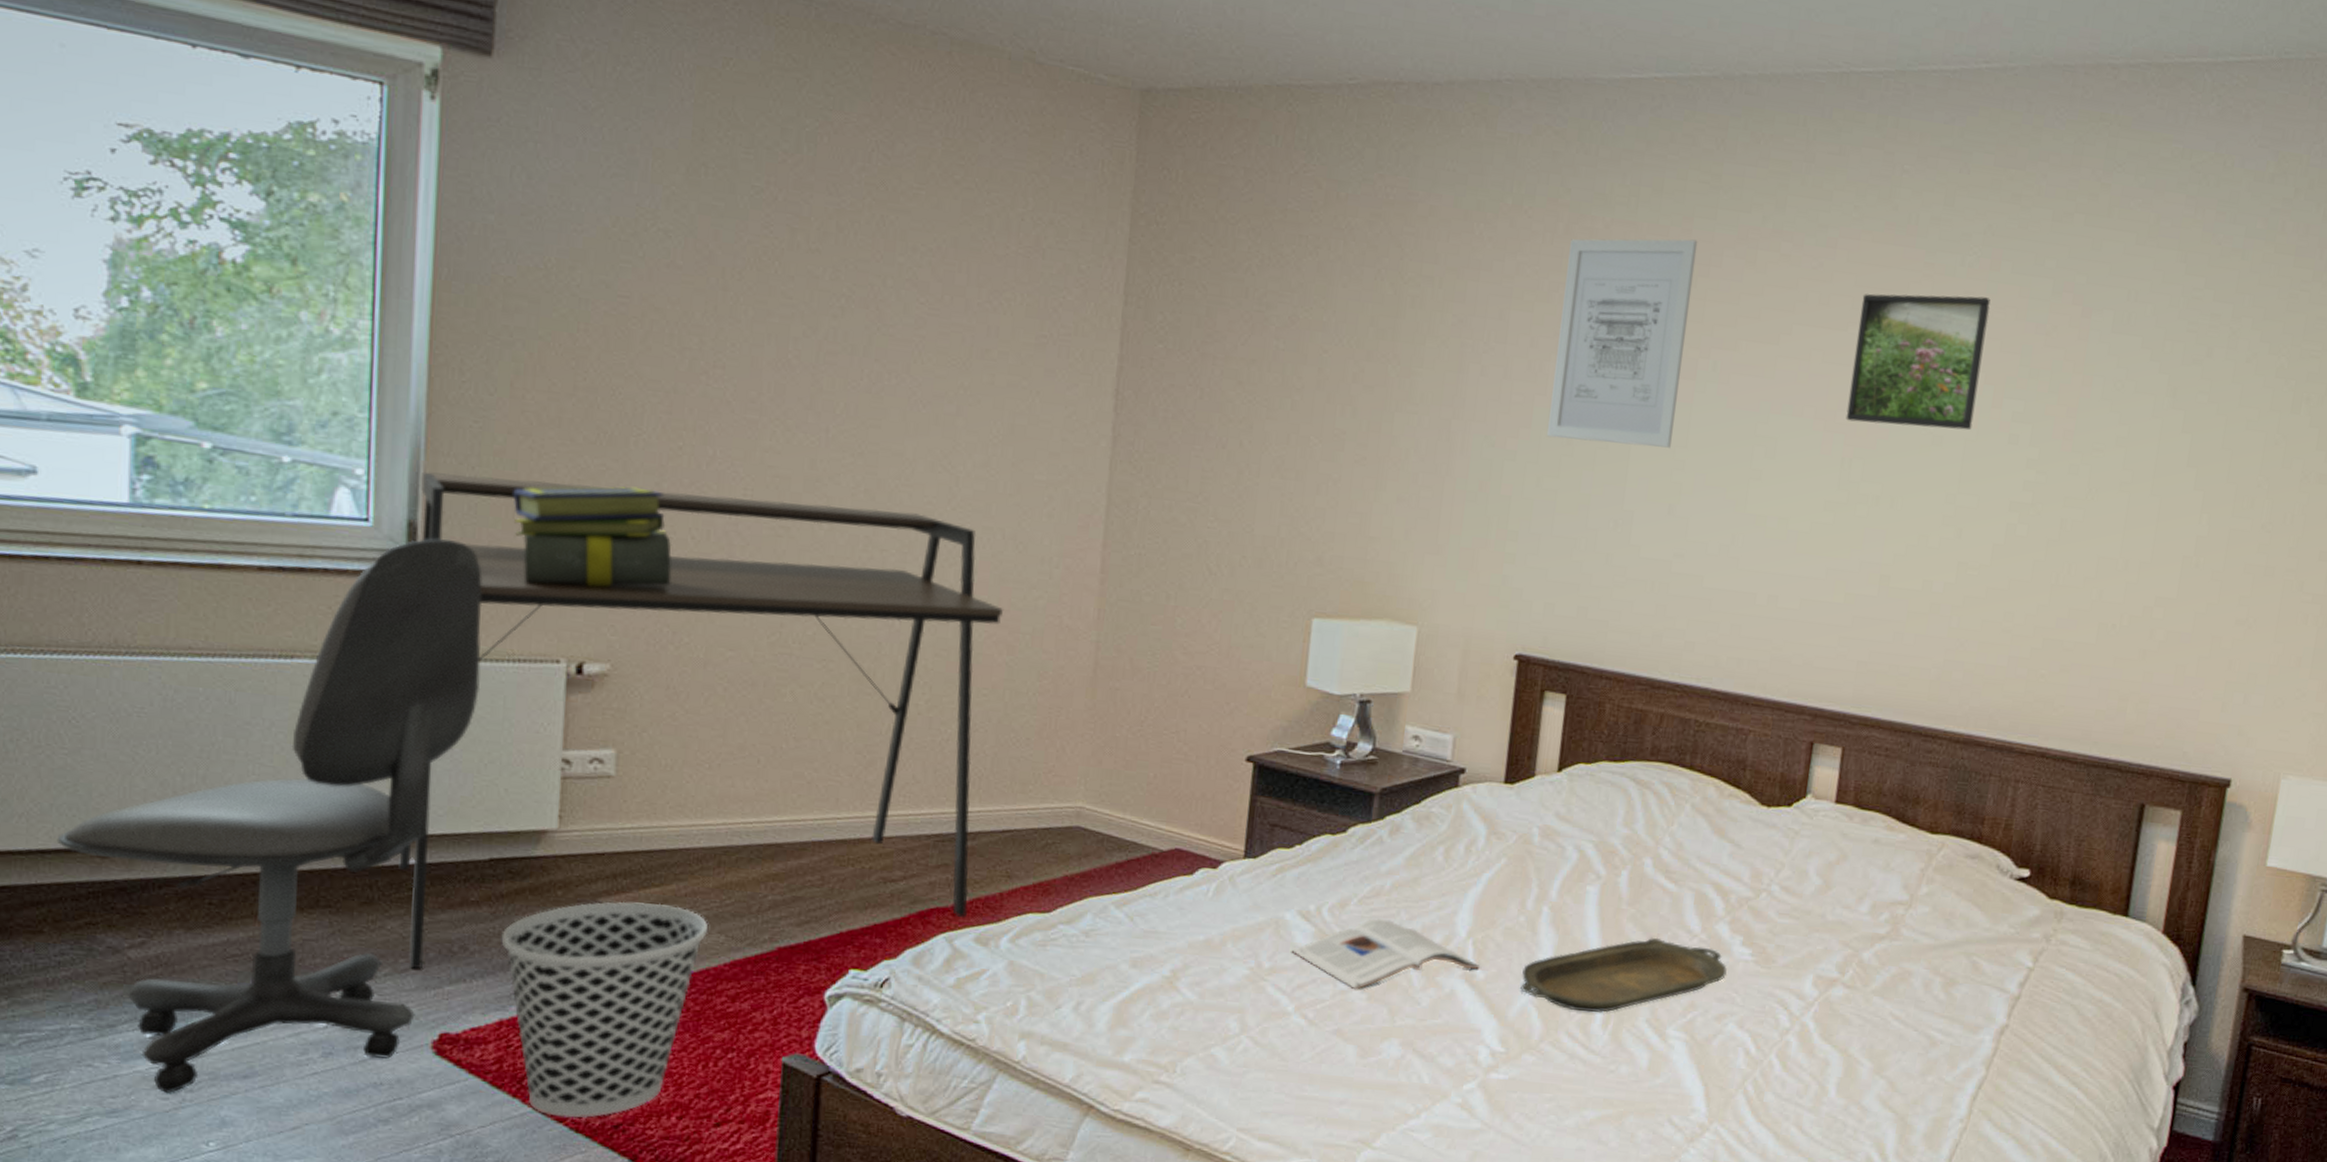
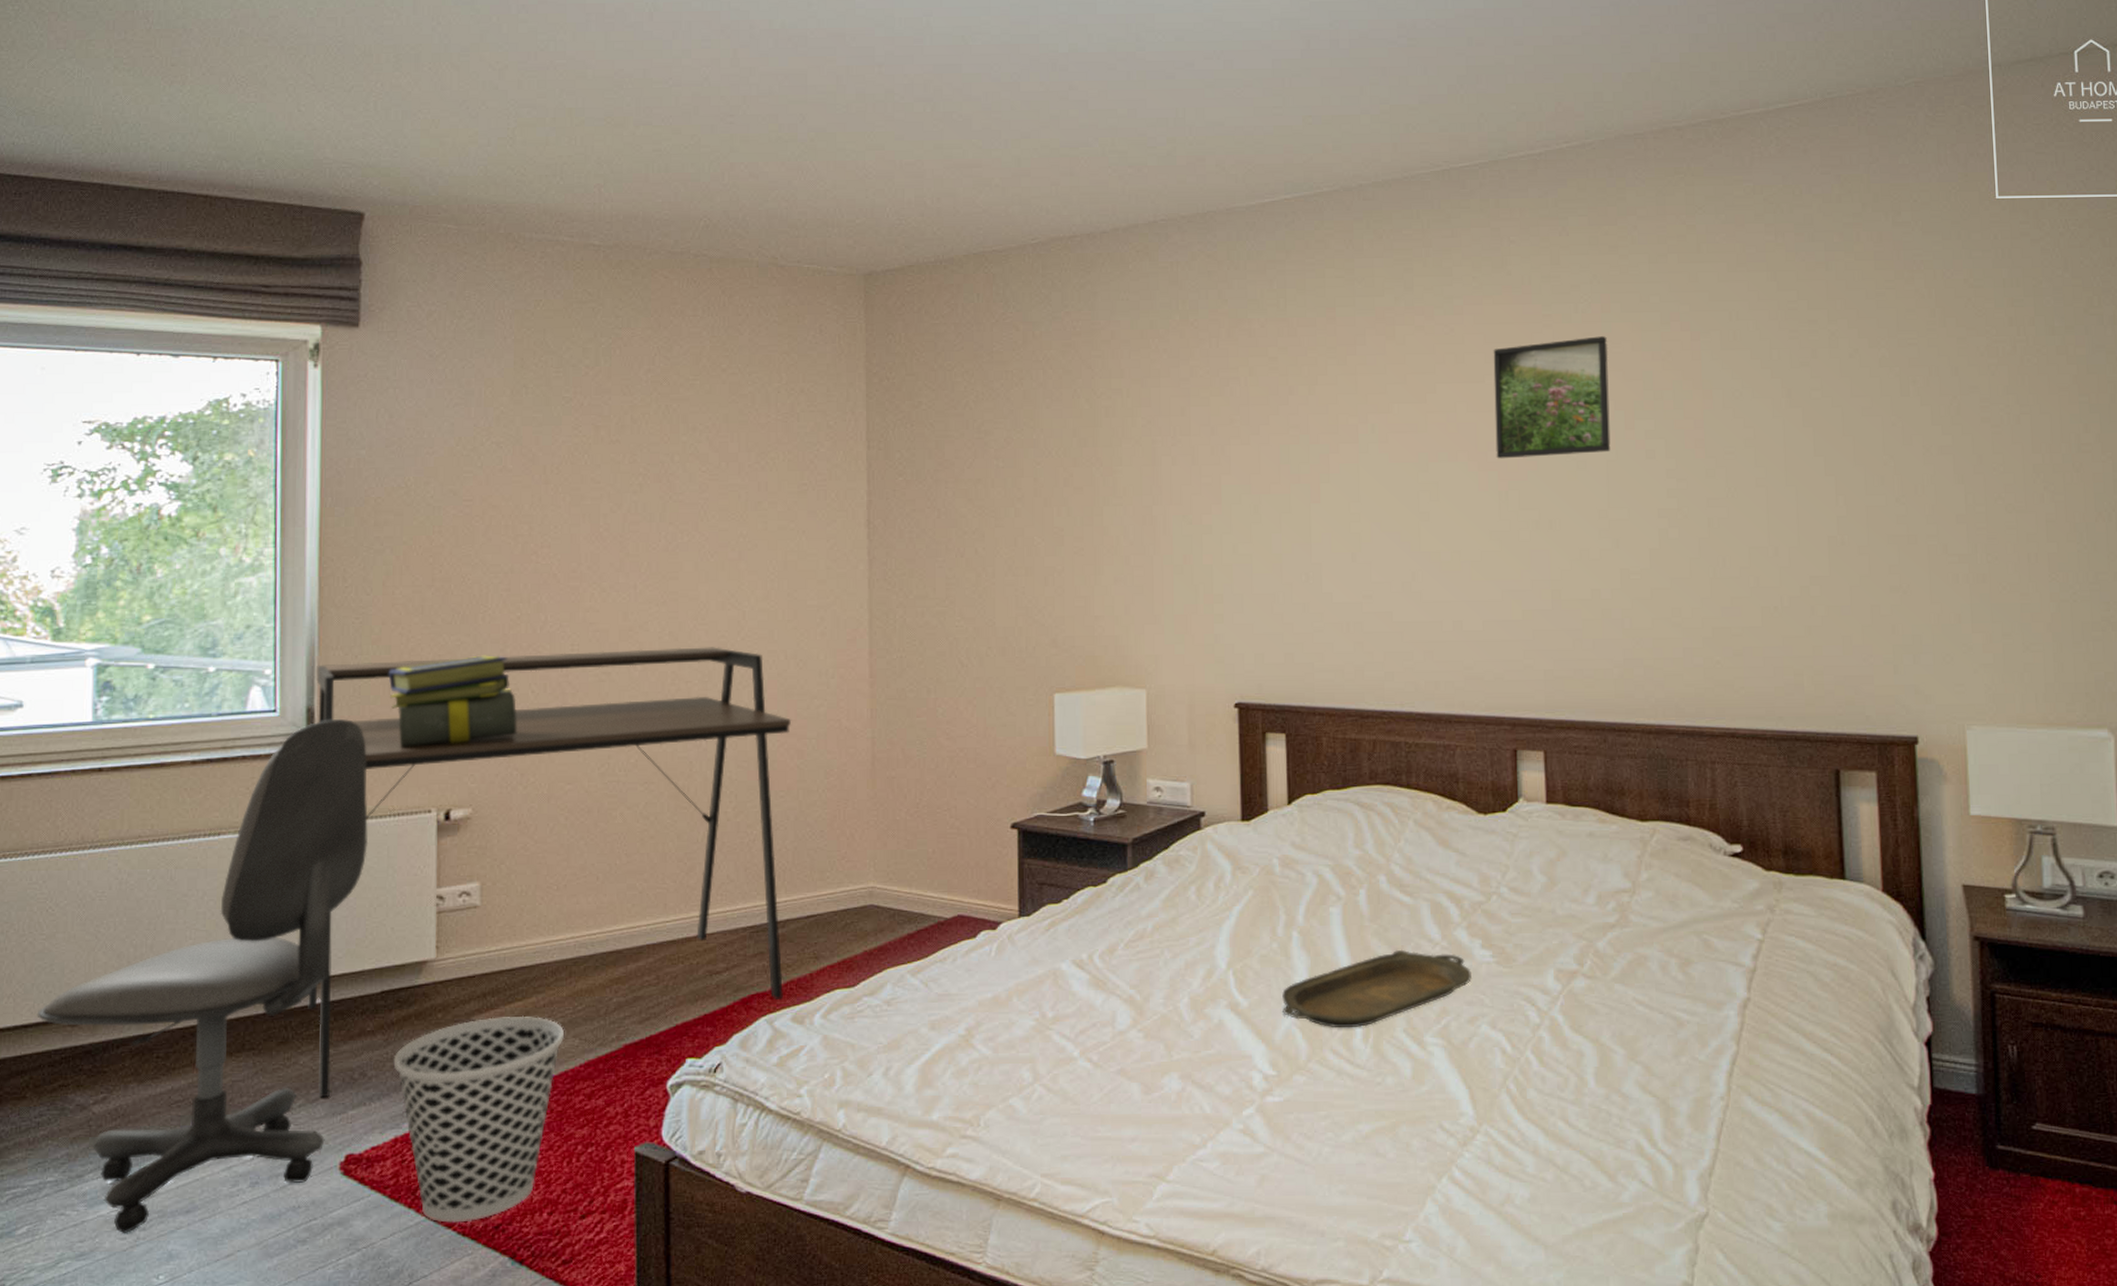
magazine: present [1291,917,1479,990] -> none [1070,959,1242,1030]
wall art: present [1546,238,1698,448] -> none [1233,325,1345,509]

